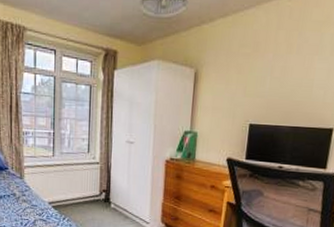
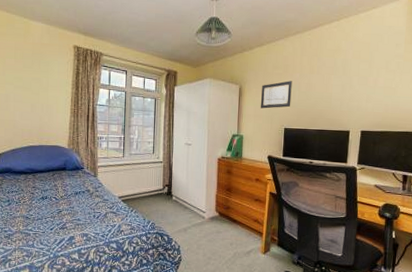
wall art: none [221,63,263,99] -> present [261,81,292,109]

